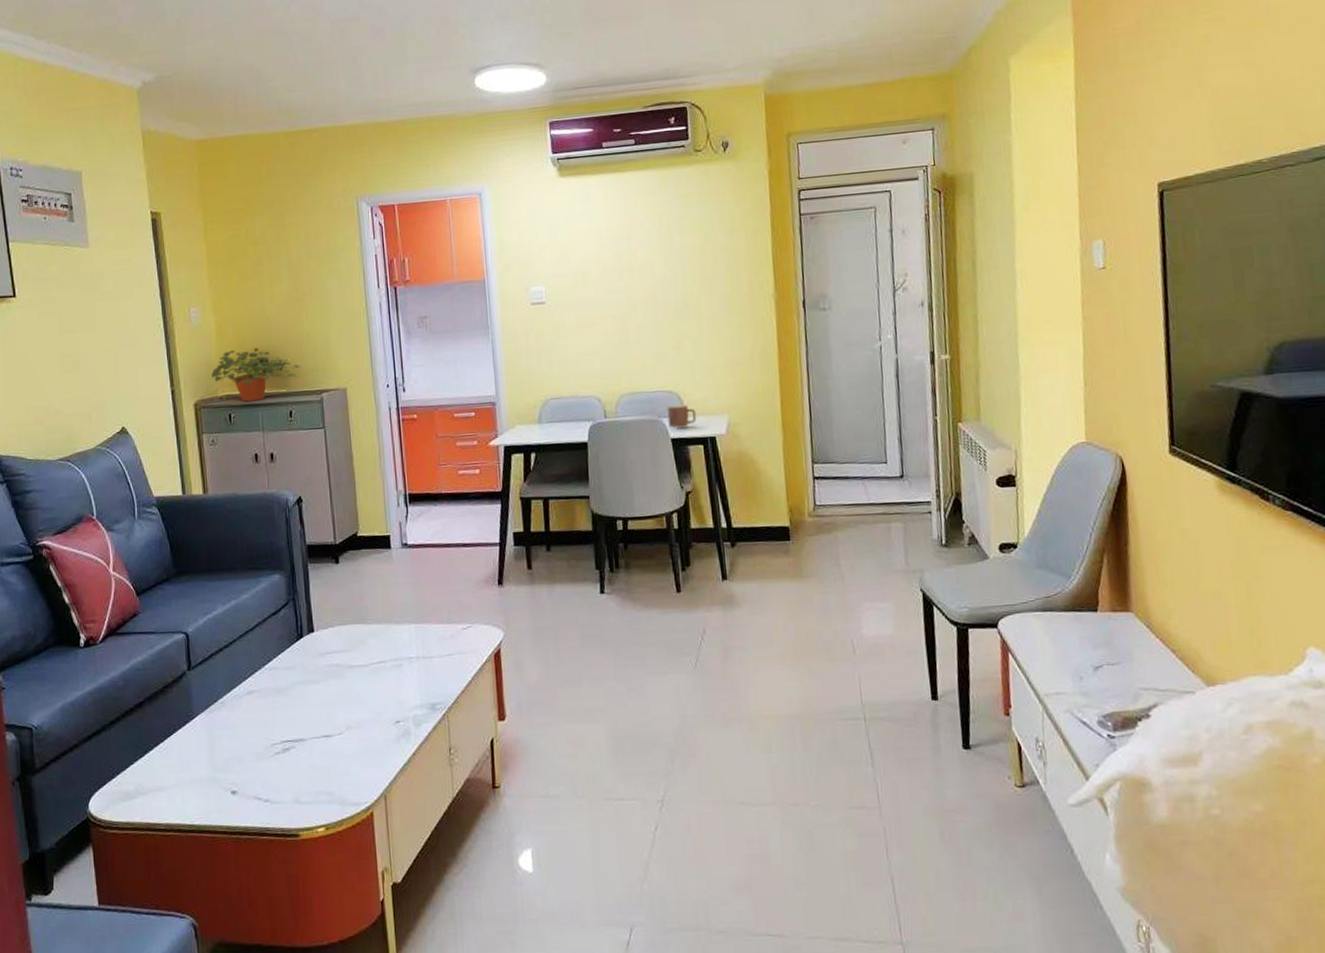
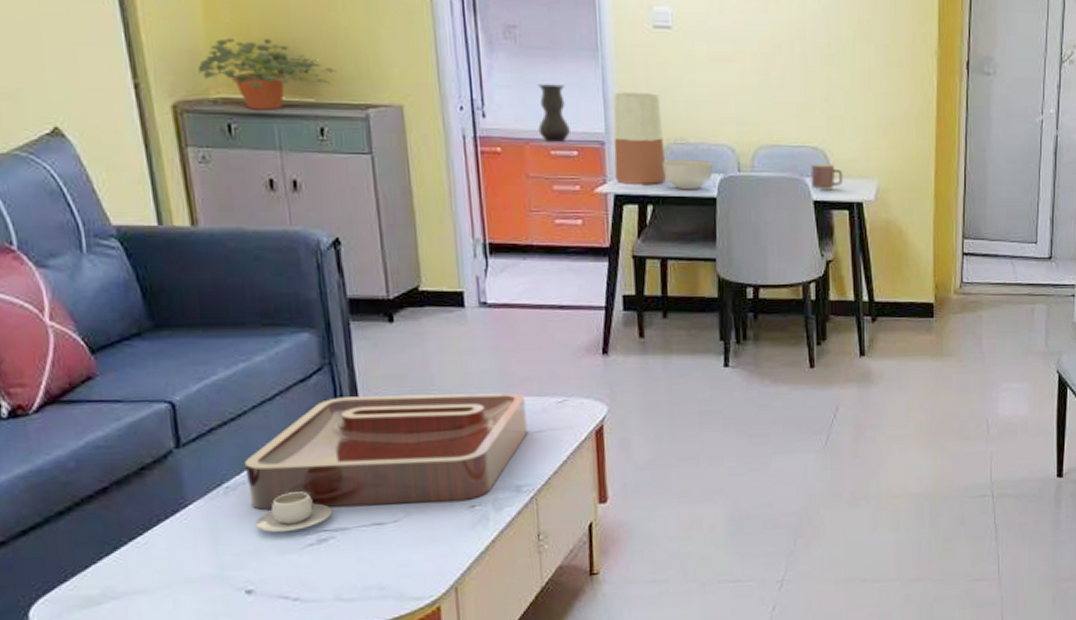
decorative tray: none [233,620,440,723] -> present [244,392,528,511]
teacup: none [239,707,294,742] -> present [255,491,333,533]
vase: none [443,359,469,408] -> present [537,84,570,143]
vase: none [501,358,546,437] -> present [613,92,667,184]
bowl: none [541,410,584,438] -> present [661,160,714,190]

